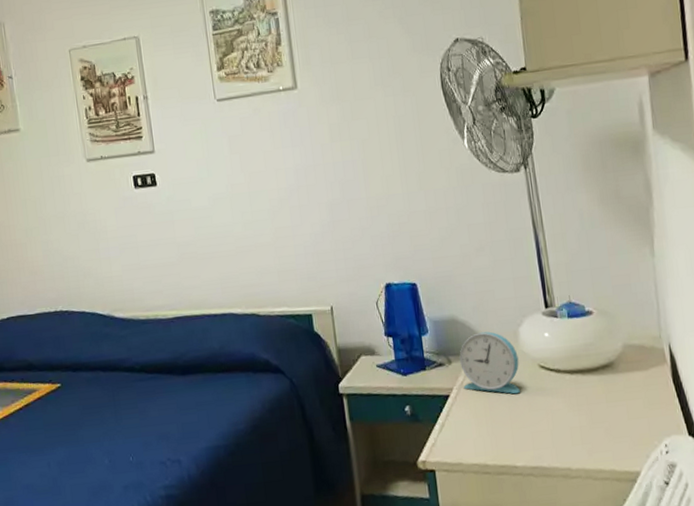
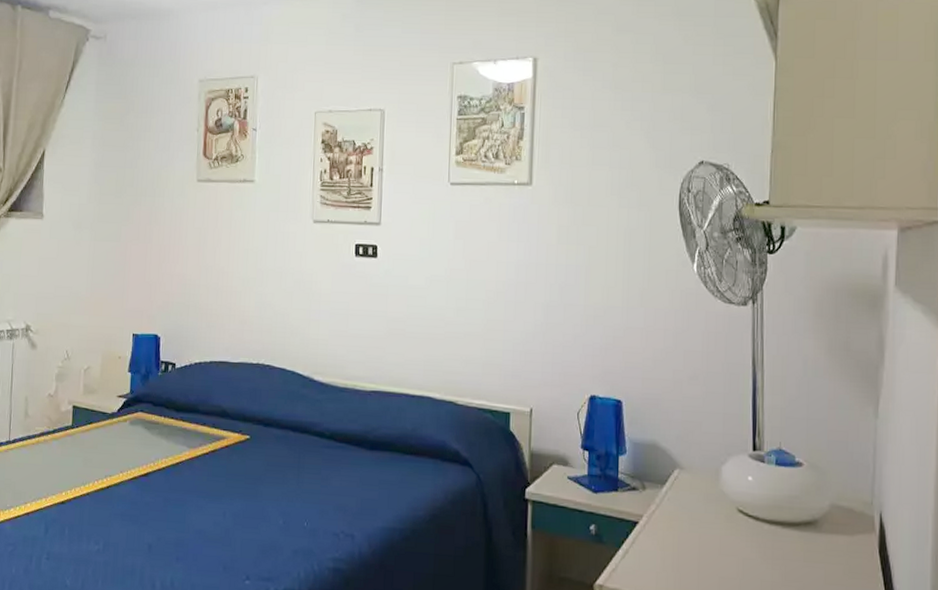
alarm clock: present [459,331,520,394] -> none [654,463,717,534]

